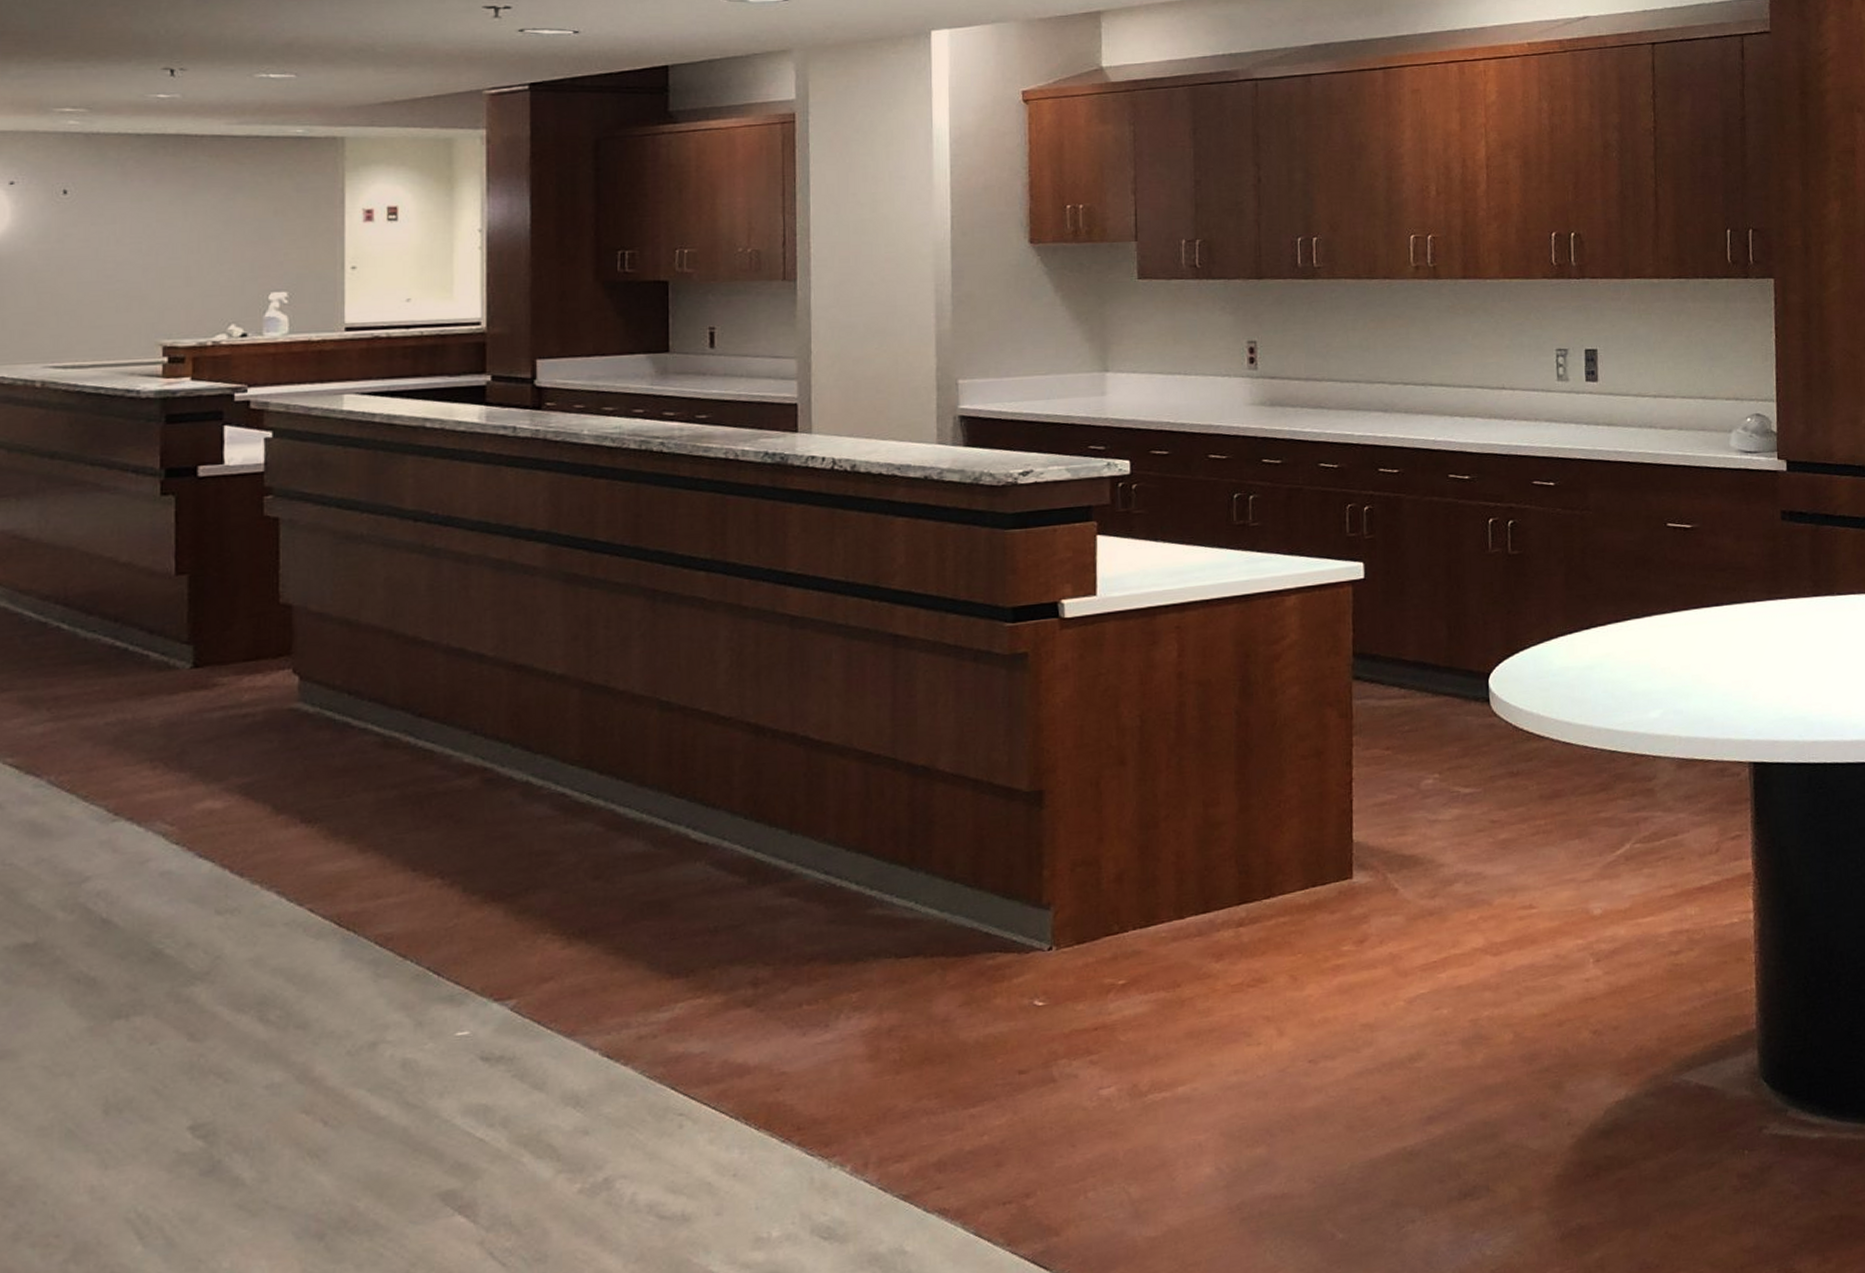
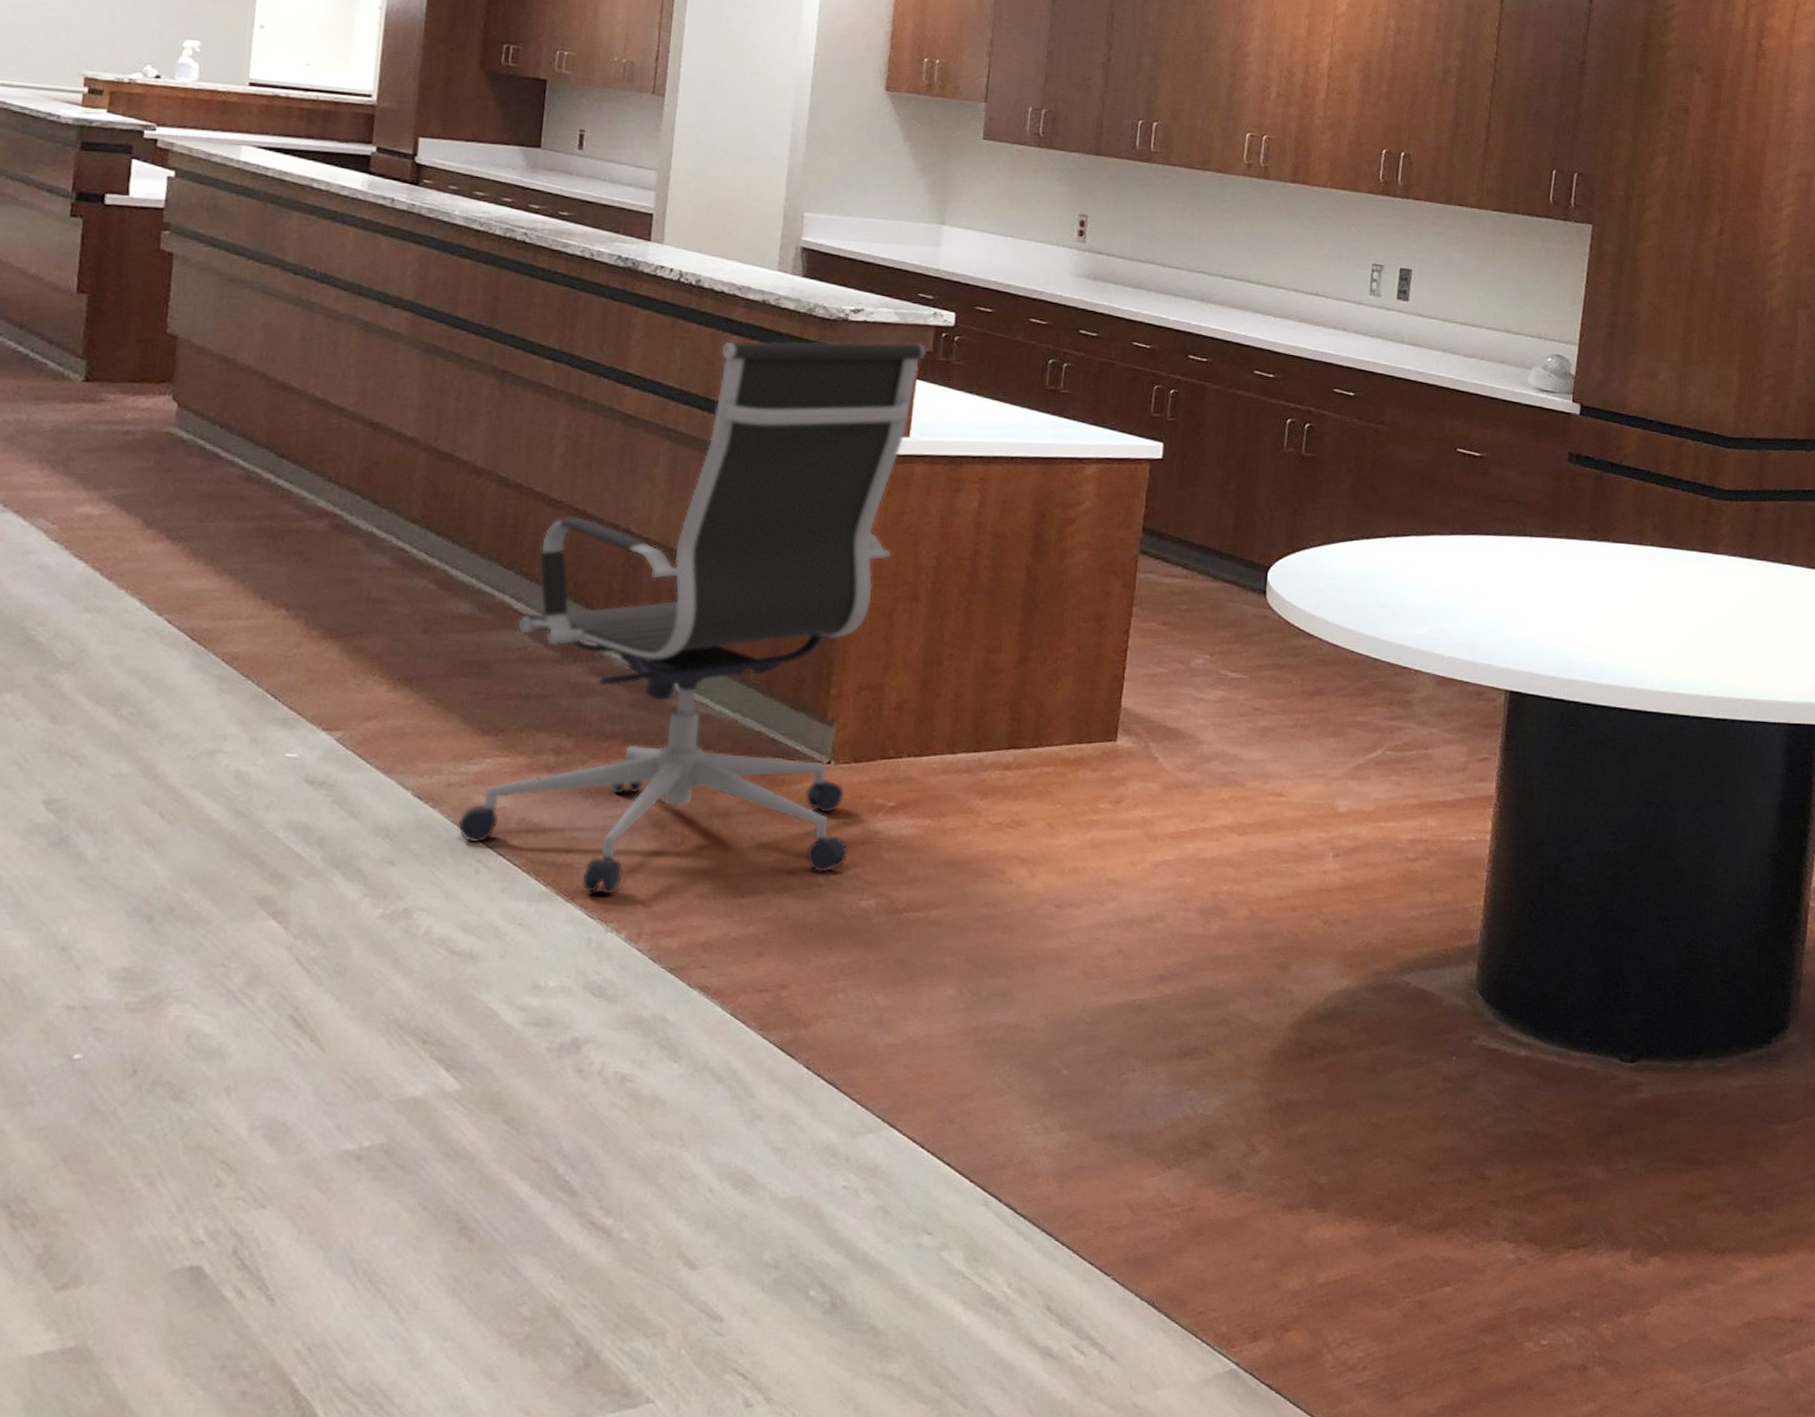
office chair: none [654,496,1103,1129] -> present [458,341,926,895]

